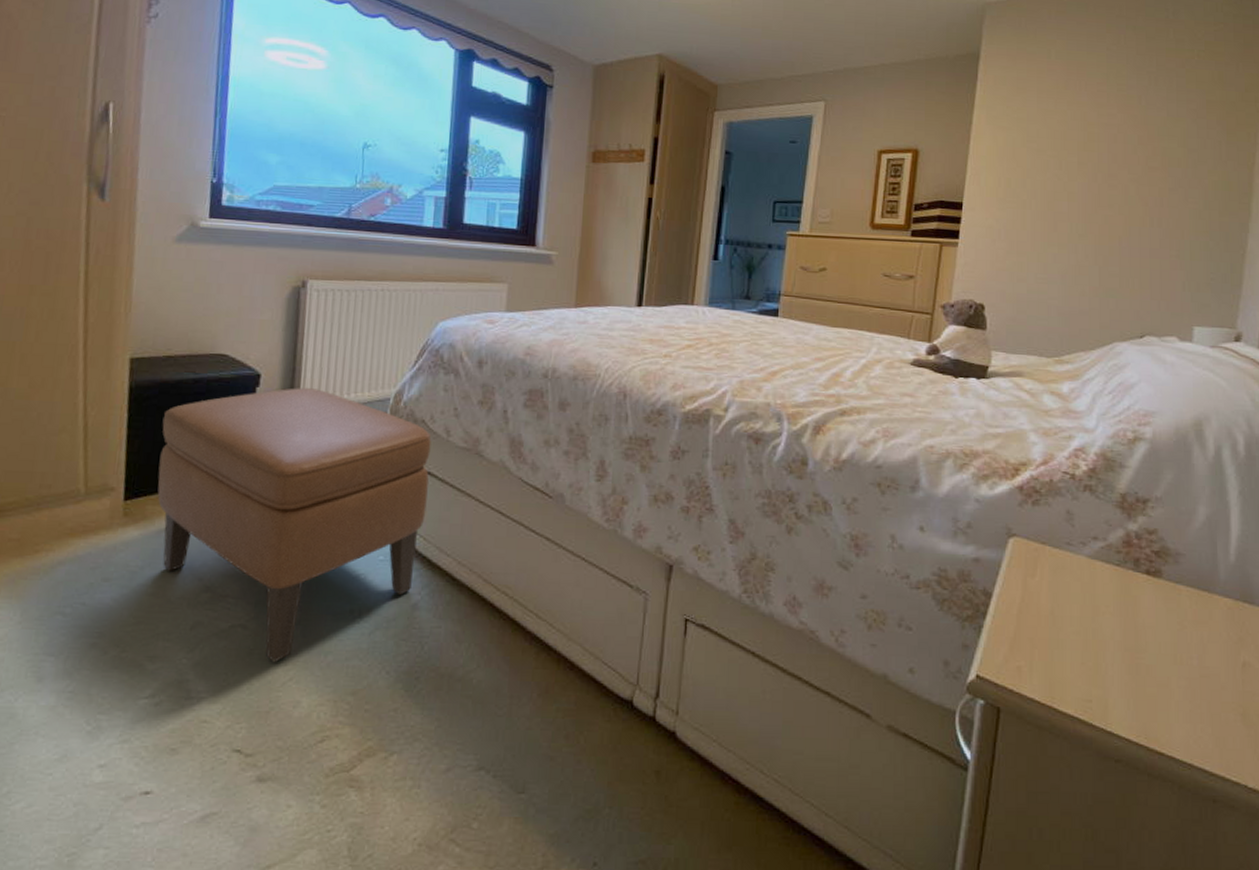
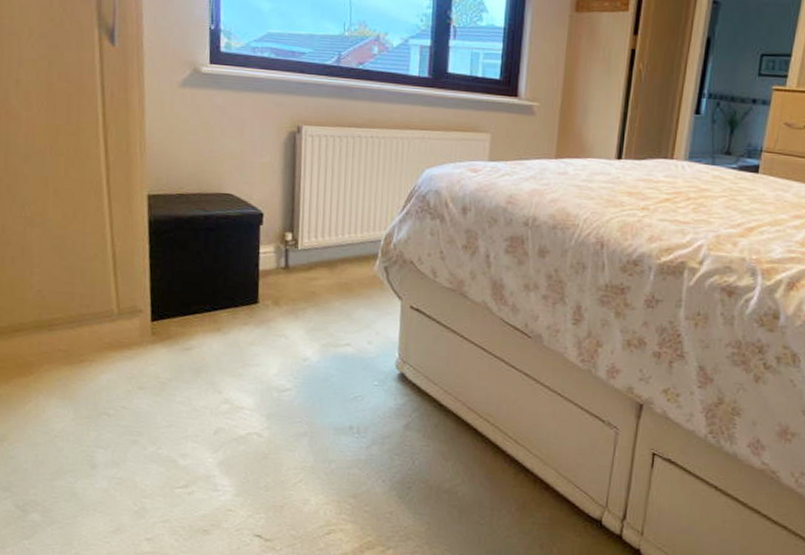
ottoman: present [157,388,431,663] -> none [178,227,419,467]

